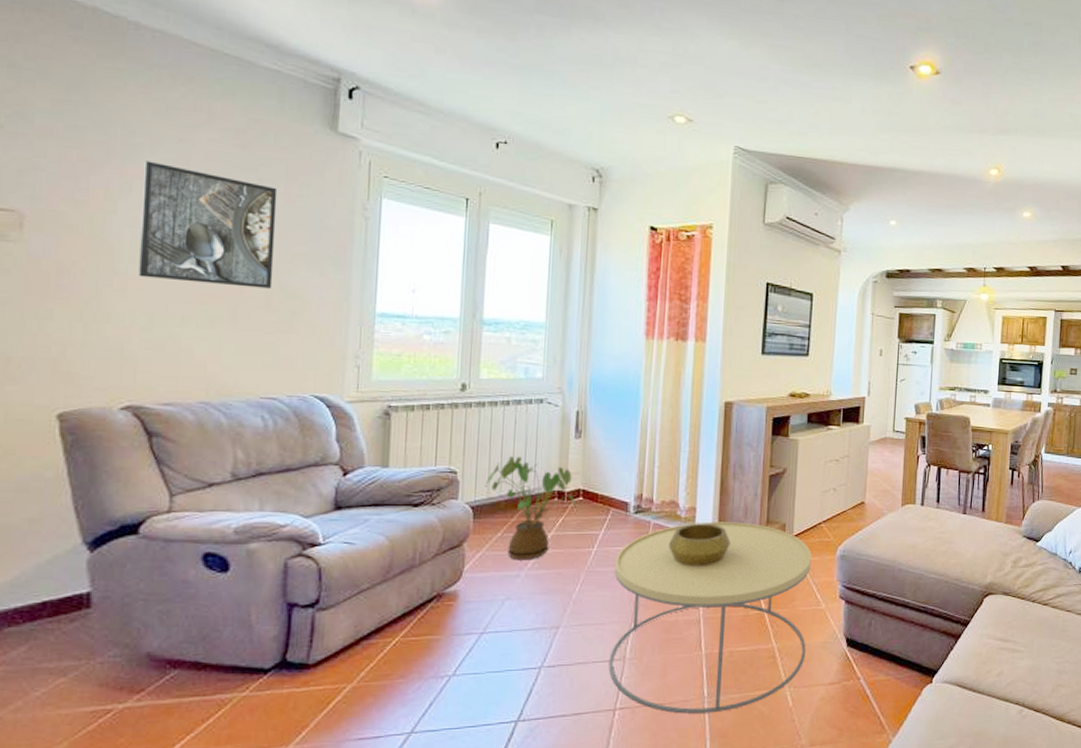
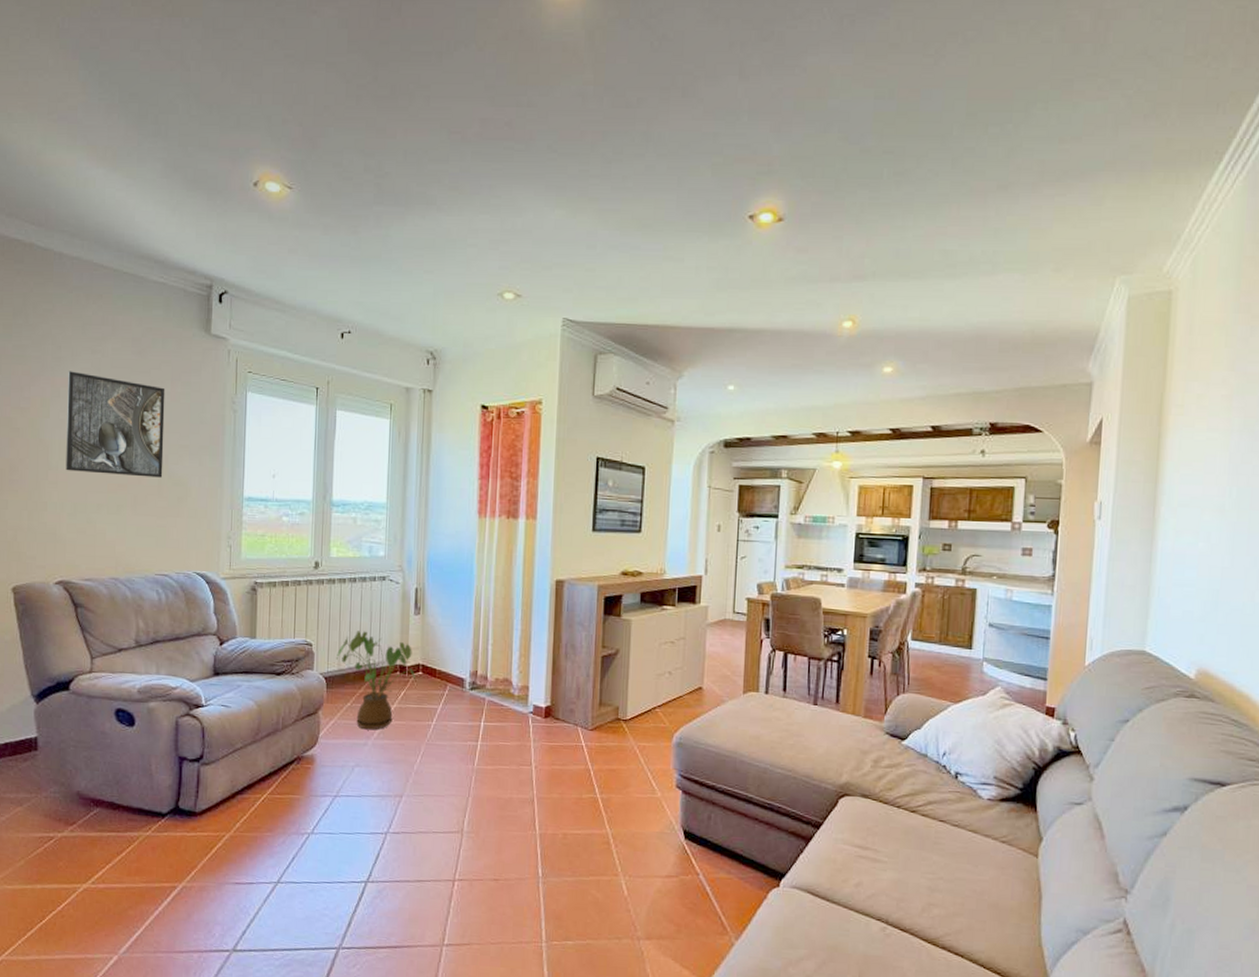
coffee table: present [609,522,812,714] -> none [448,701,646,894]
decorative bowl: present [669,523,731,567] -> none [503,702,563,746]

